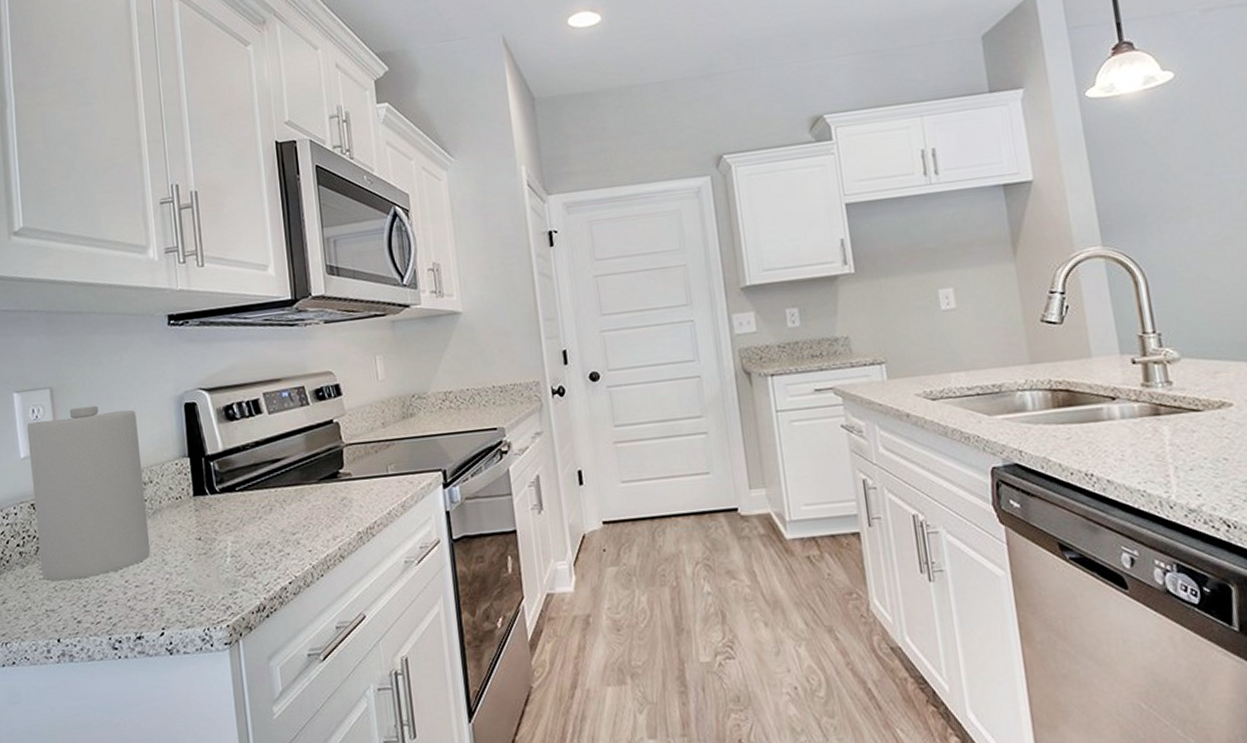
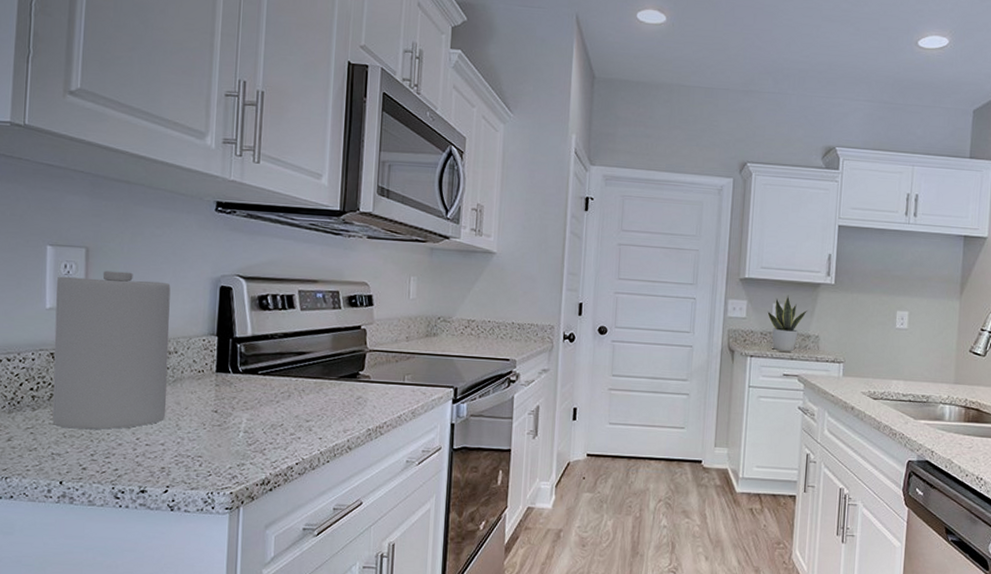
potted plant: none [781,296,829,364] -> present [767,295,807,352]

